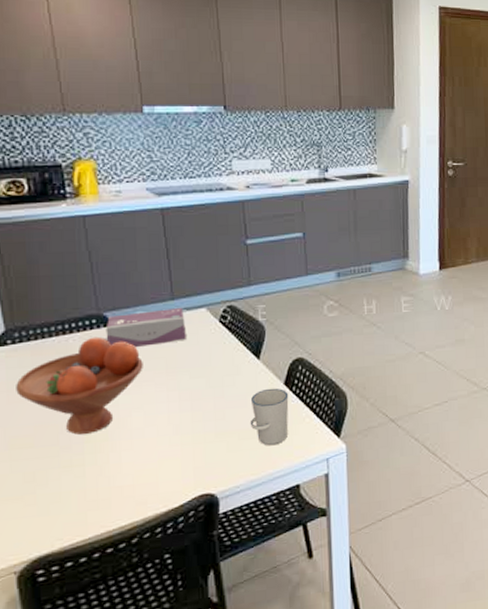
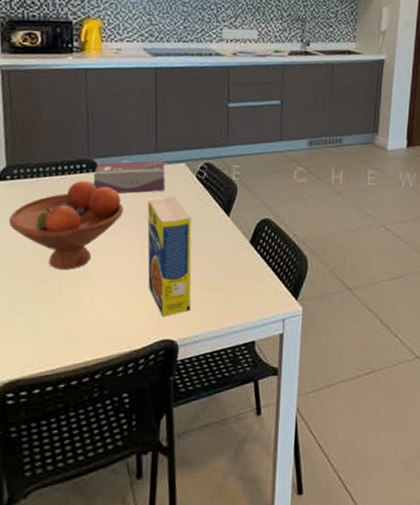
legume: none [169,343,227,471] -> present [147,195,192,316]
cup: present [250,388,289,446] -> none [214,245,253,301]

